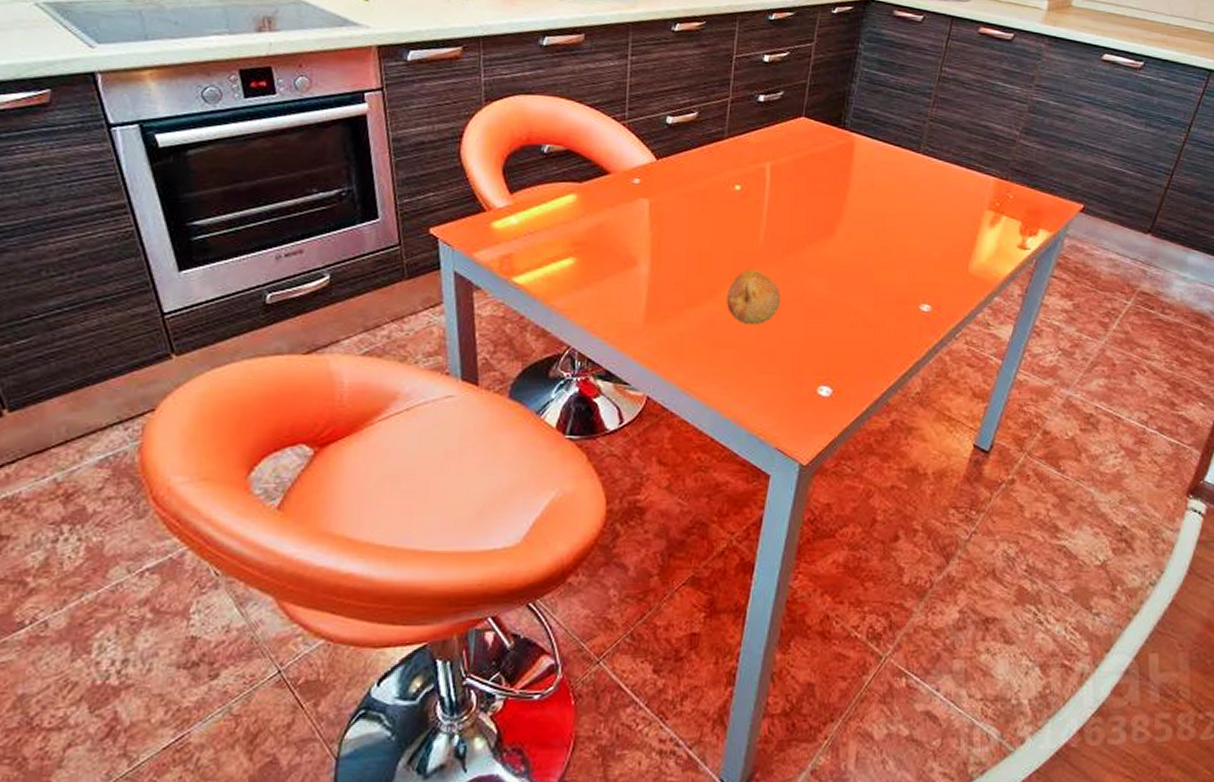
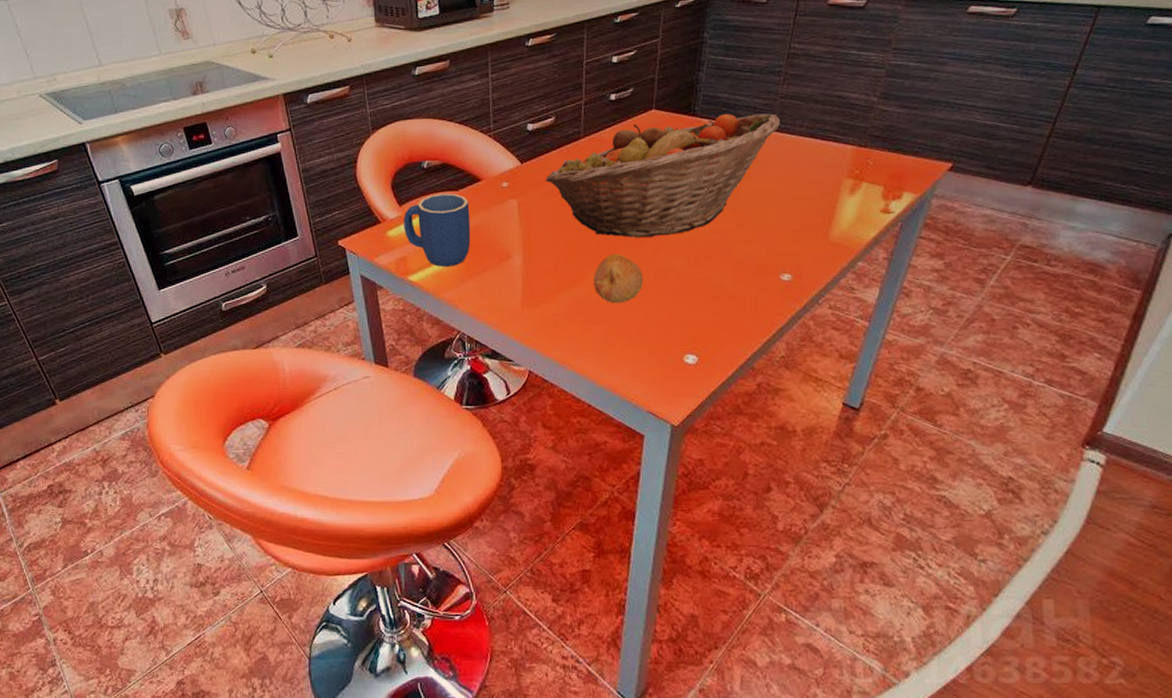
mug: none [513,183,594,270] -> present [404,193,471,267]
fruit basket: none [682,129,927,255] -> present [546,113,780,238]

